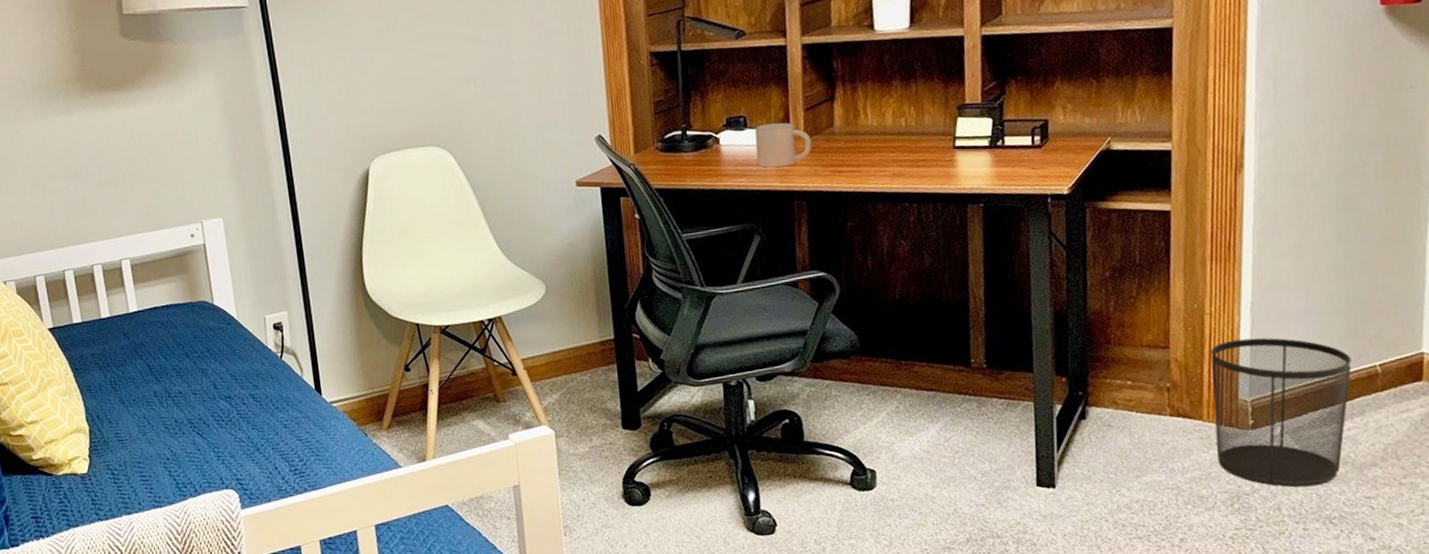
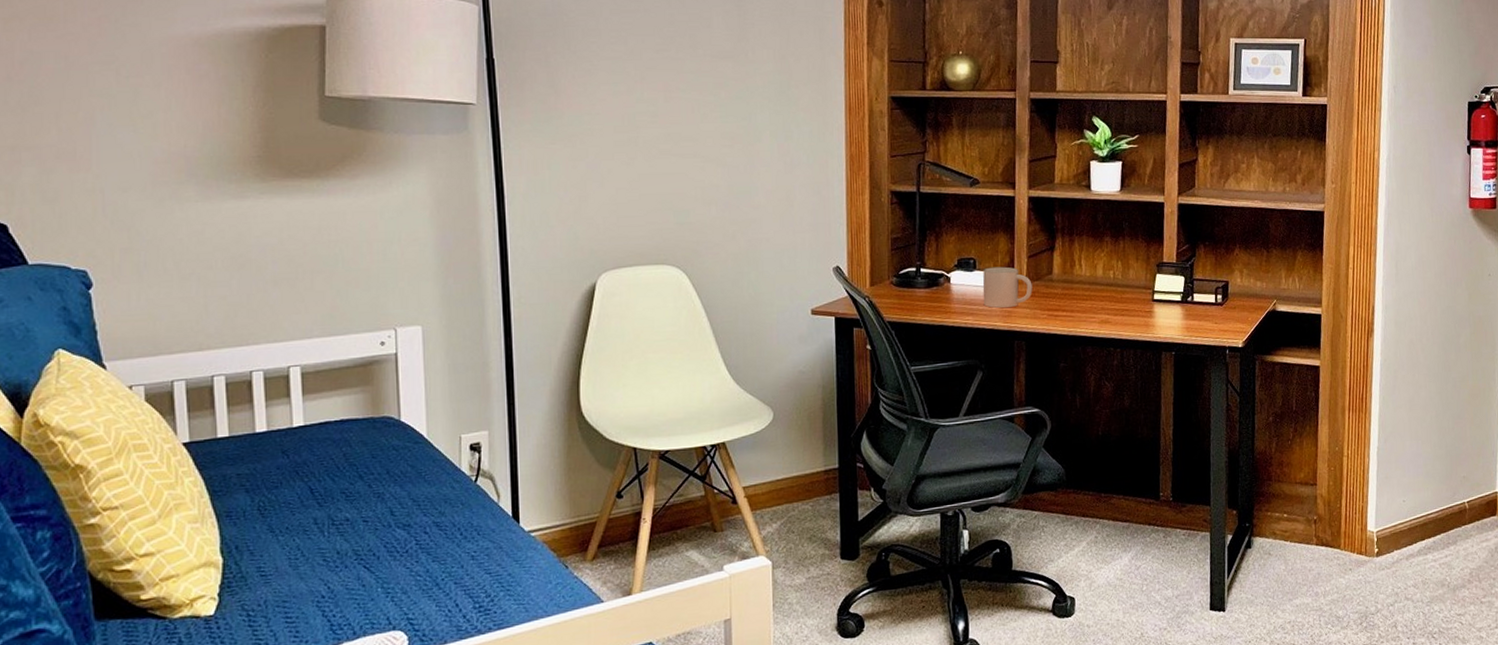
waste bin: present [1211,337,1352,487] -> none [1347,477,1448,607]

